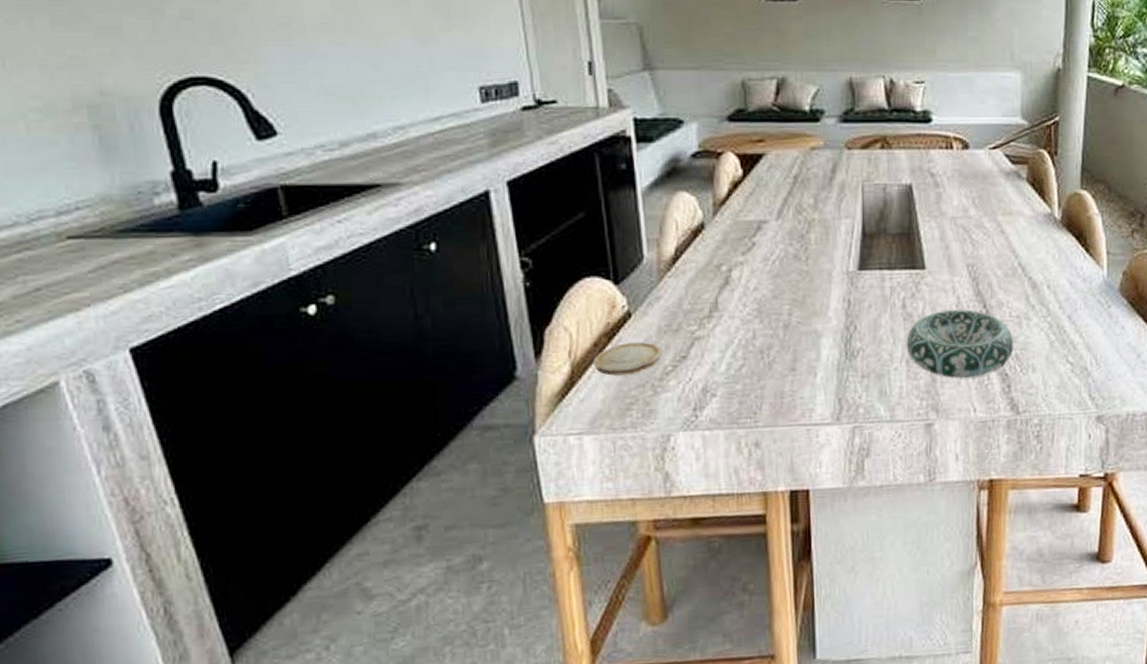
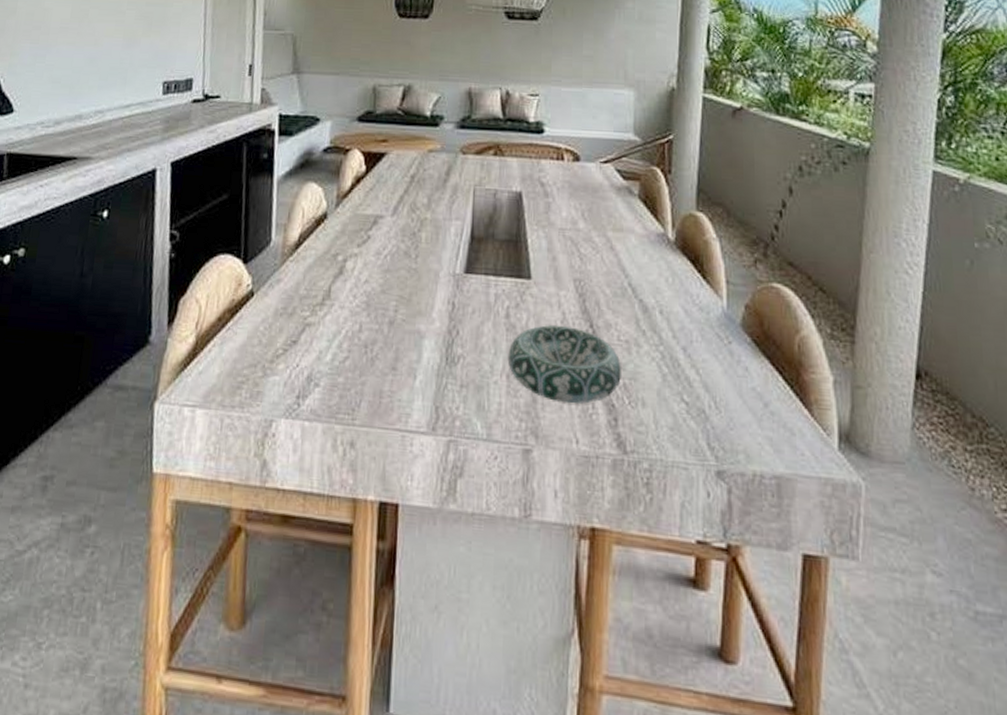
wood slice: present [593,342,662,376] -> none [215,321,276,353]

